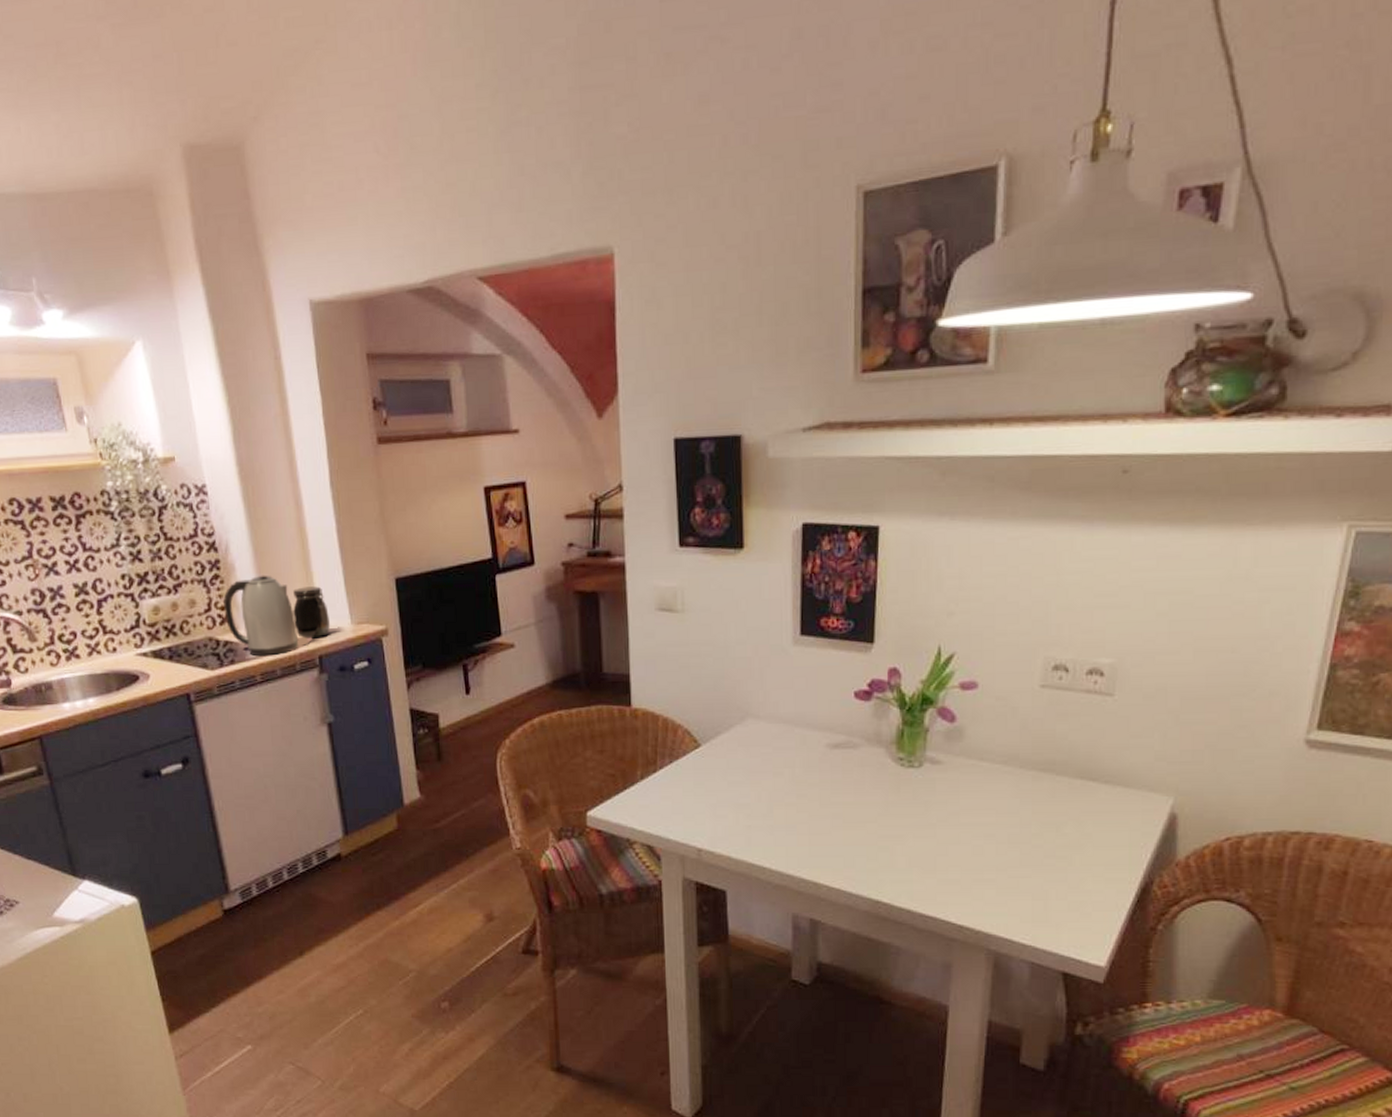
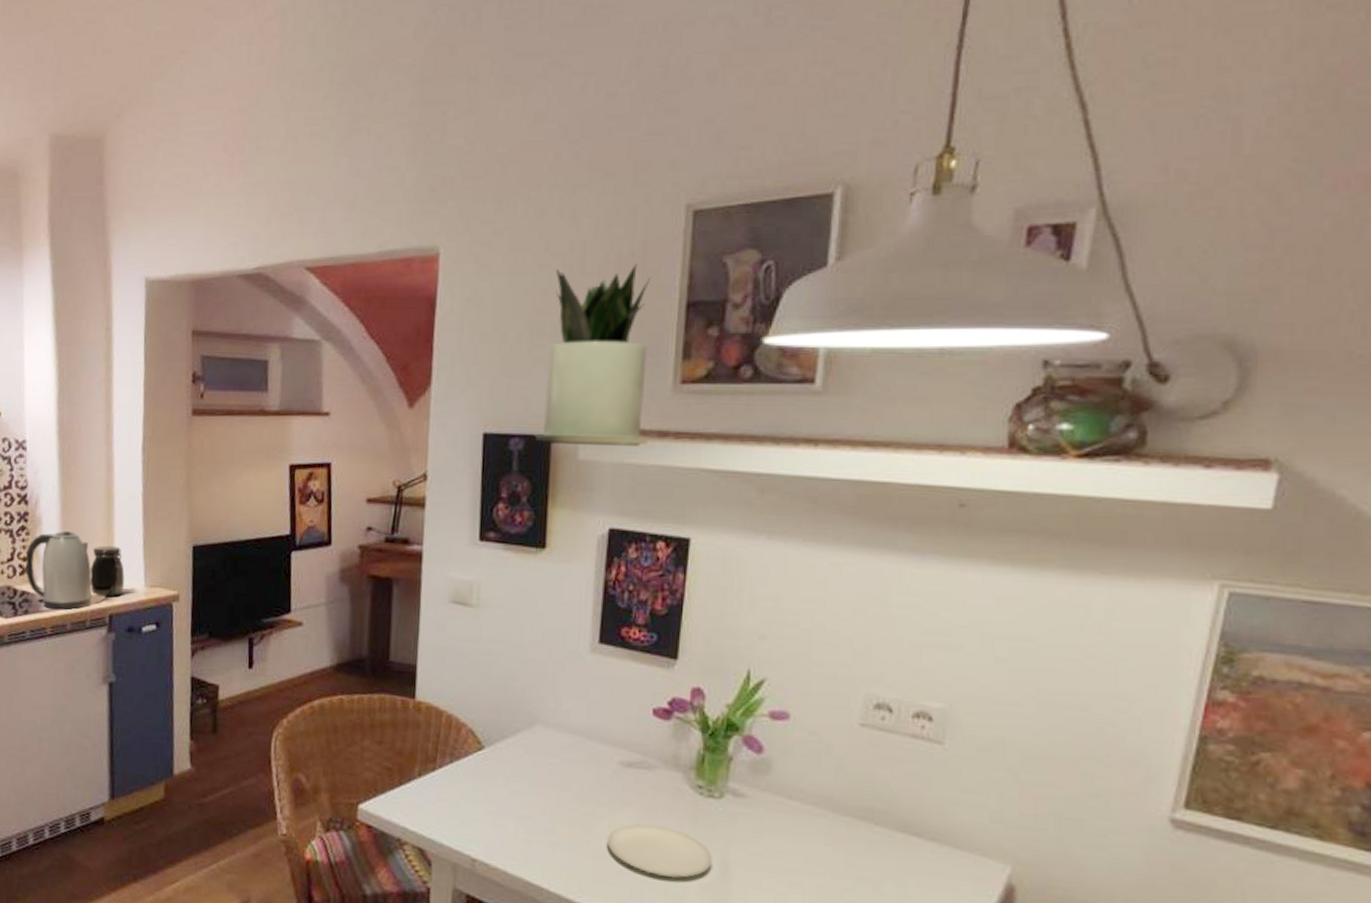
planter: none [723,251,836,444] -> present [533,263,651,446]
plate: none [819,798,916,843] -> present [606,823,713,878]

